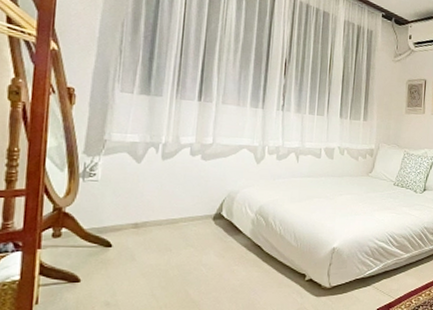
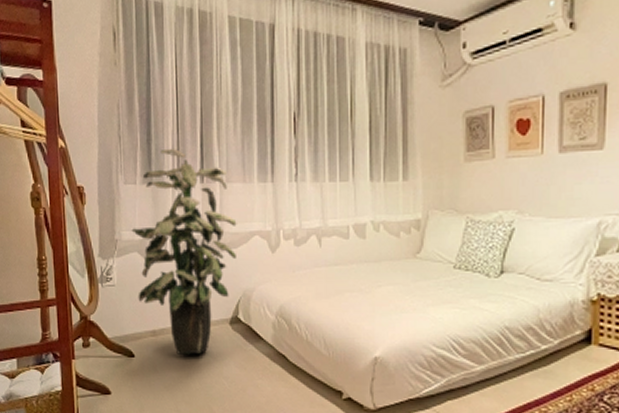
indoor plant: none [122,68,228,245] -> present [131,148,237,355]

